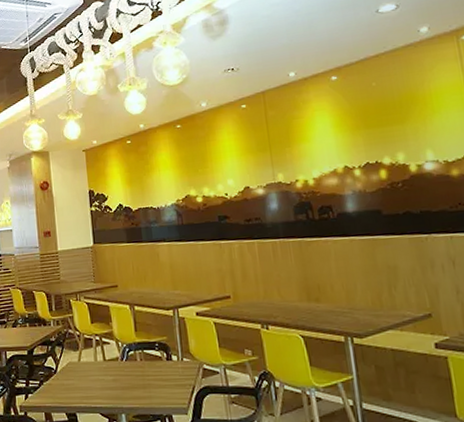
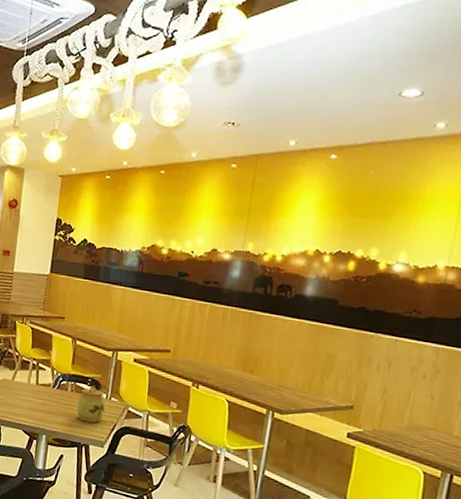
jar: none [149,349,179,390] -> present [77,385,105,423]

